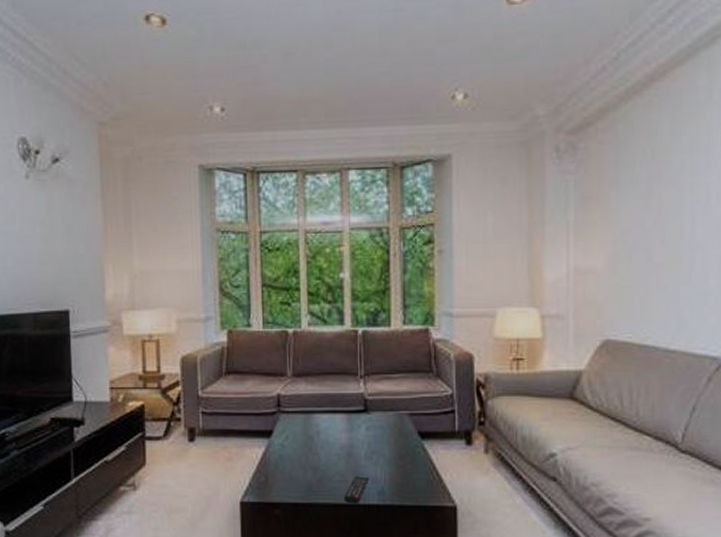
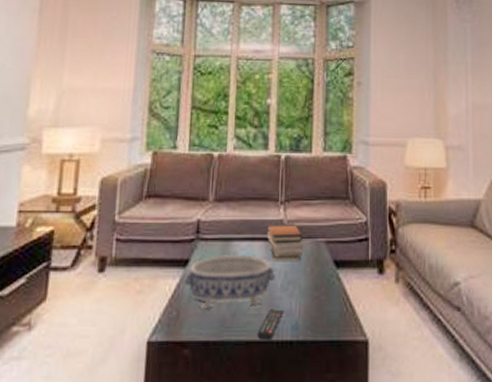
decorative bowl: none [269,425,360,476] -> present [183,254,276,310]
book stack: none [348,397,386,432] -> present [267,223,304,261]

